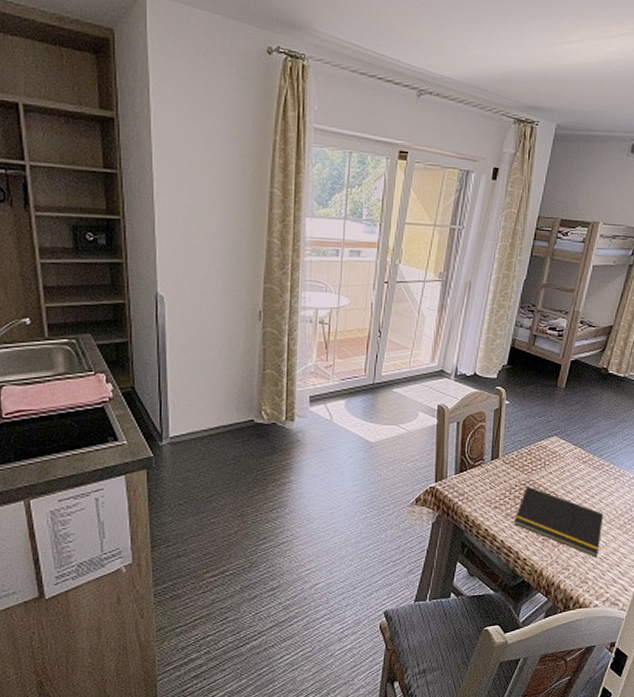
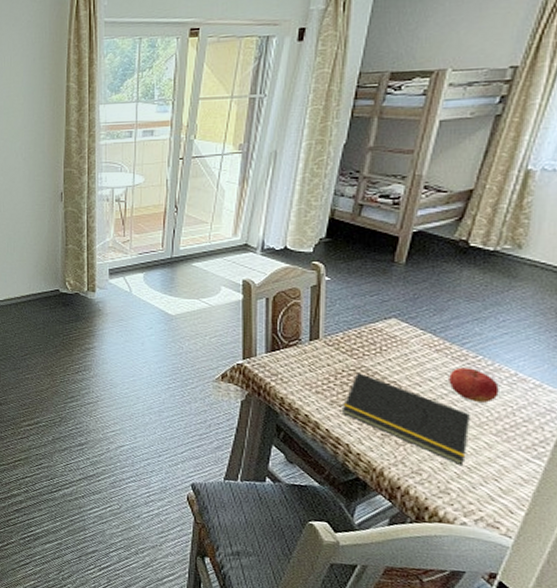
fruit: none [590,475,623,503] -> present [449,367,499,403]

